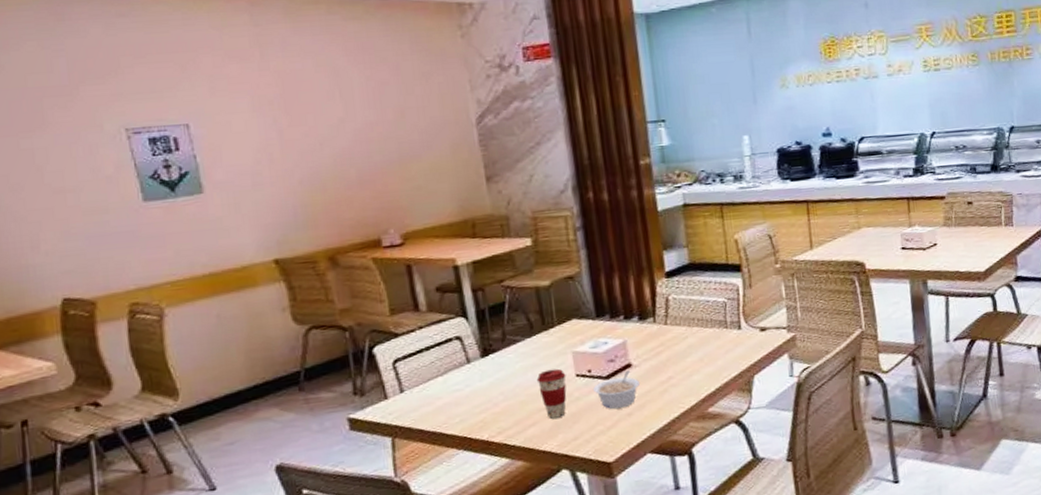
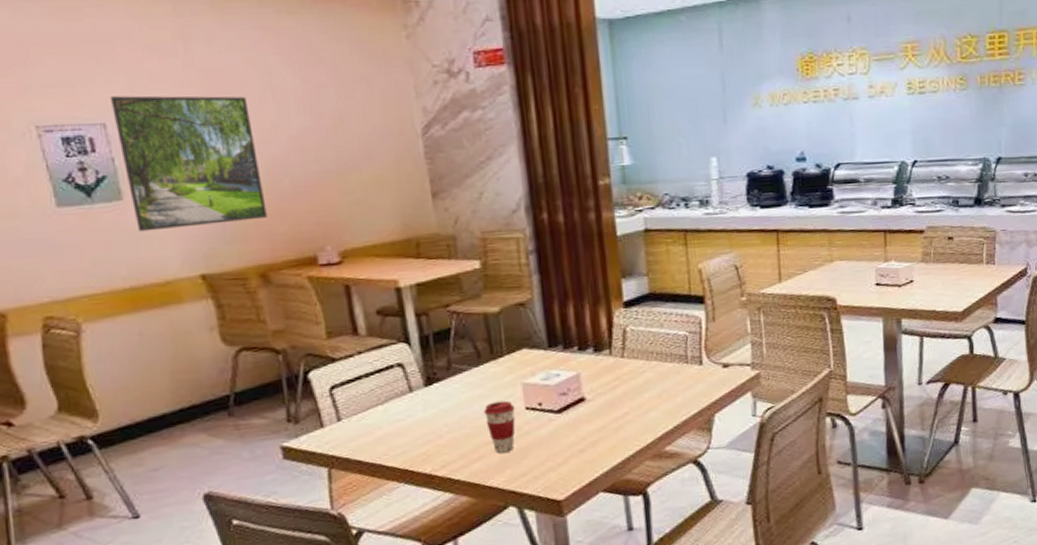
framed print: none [193,95,335,222] -> present [111,95,267,232]
legume: present [593,370,640,409] -> none [544,404,593,445]

